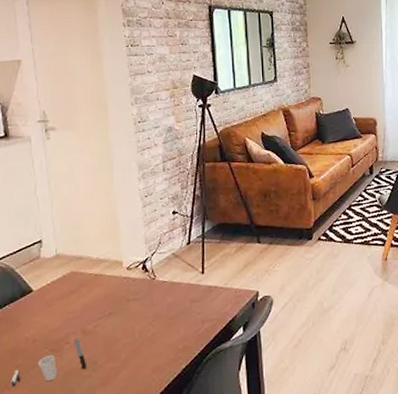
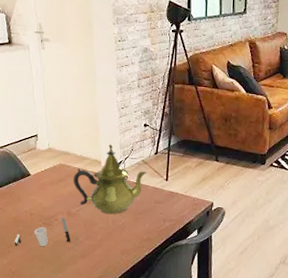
teapot: none [88,239,179,326] -> present [73,144,147,215]

